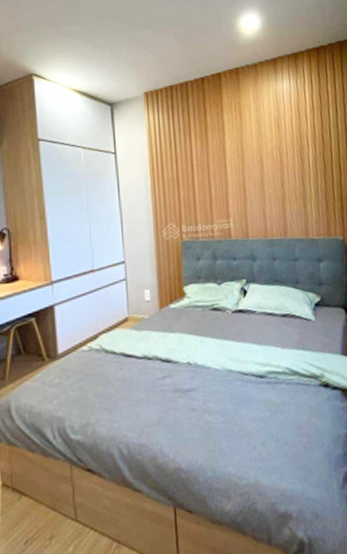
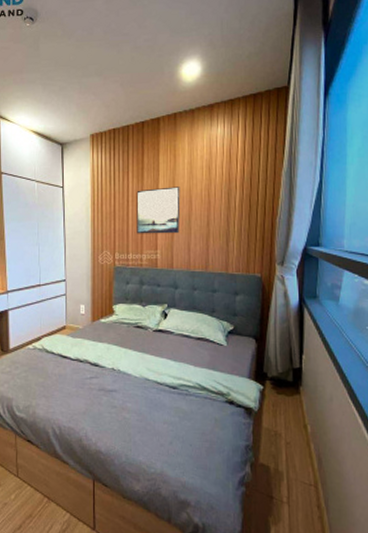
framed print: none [201,146,253,202] -> present [136,186,181,234]

